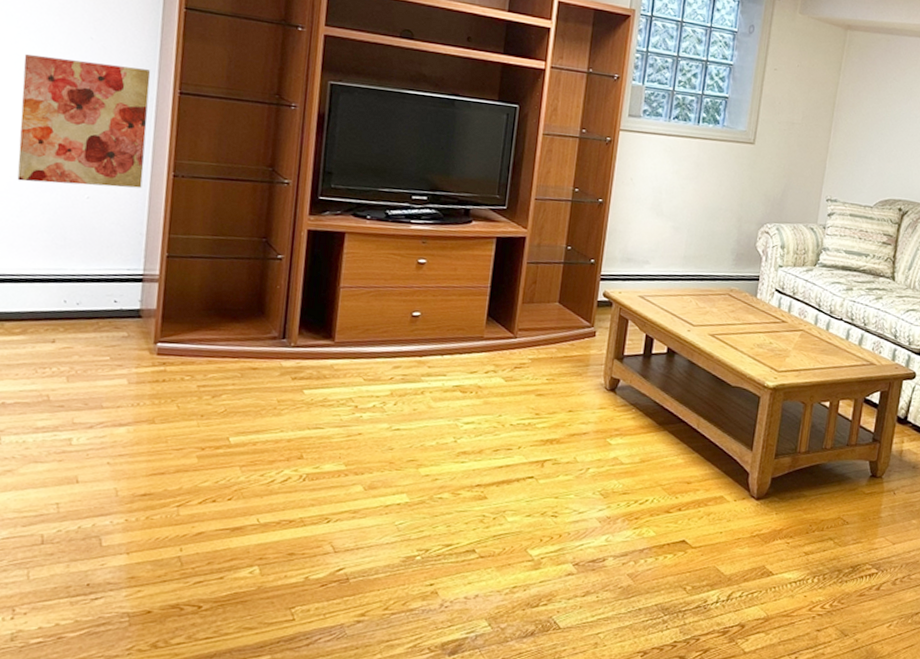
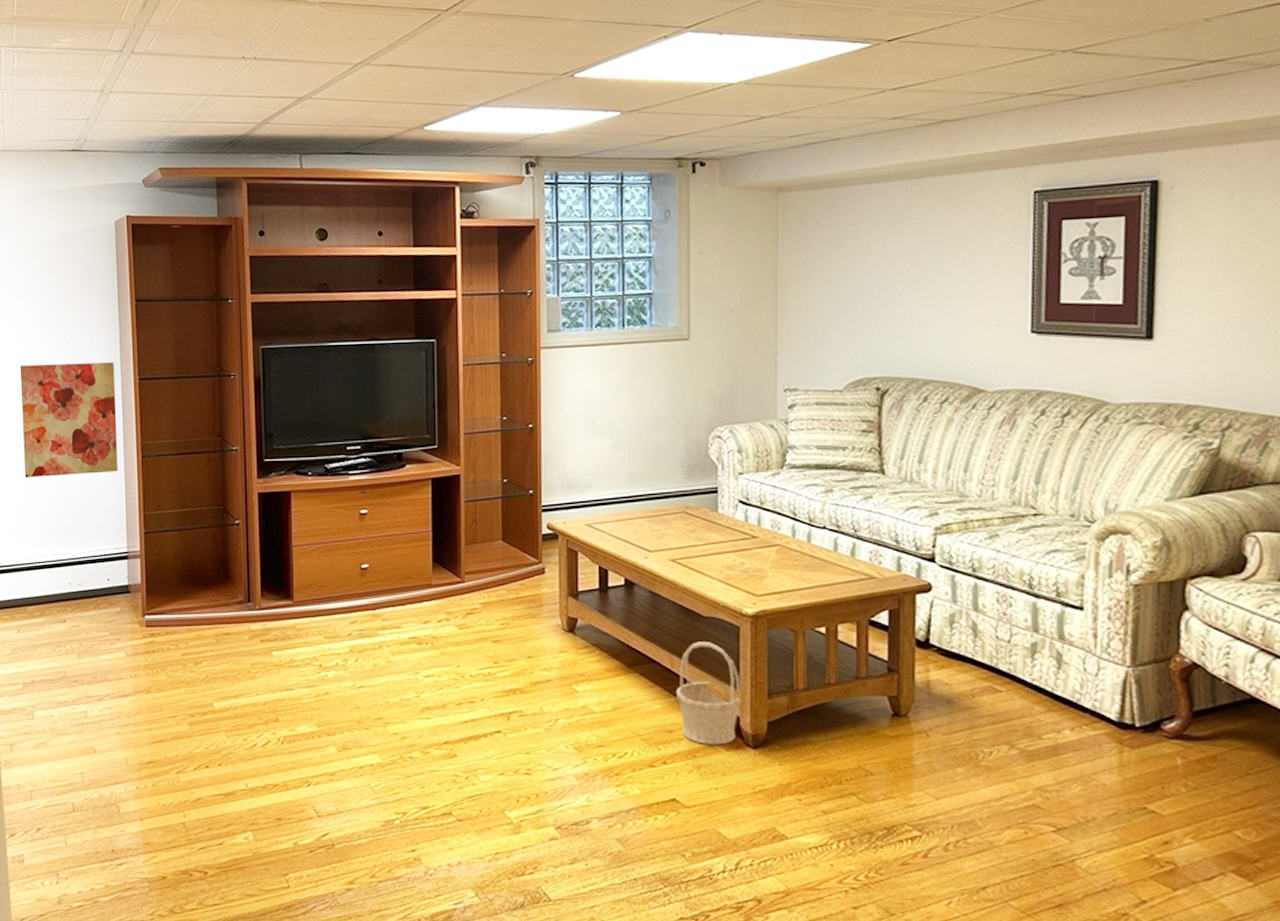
basket: none [698,407,754,496] -> present [675,642,743,745]

